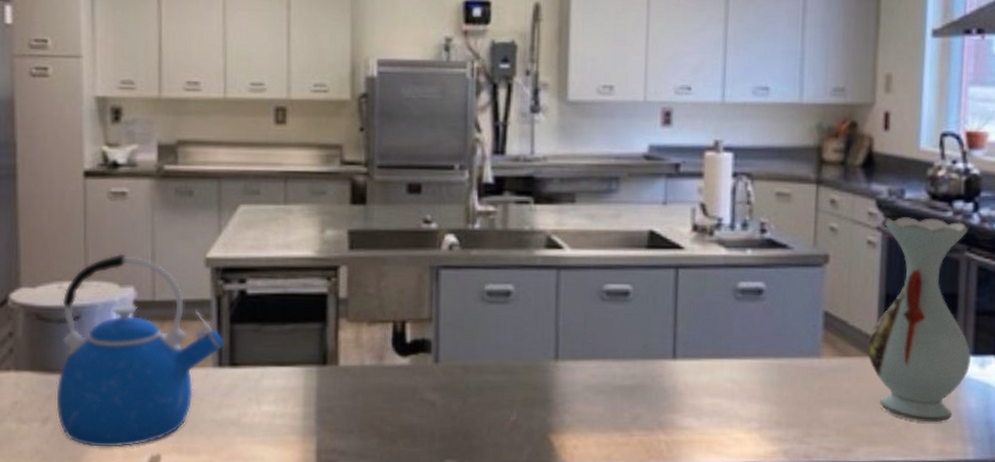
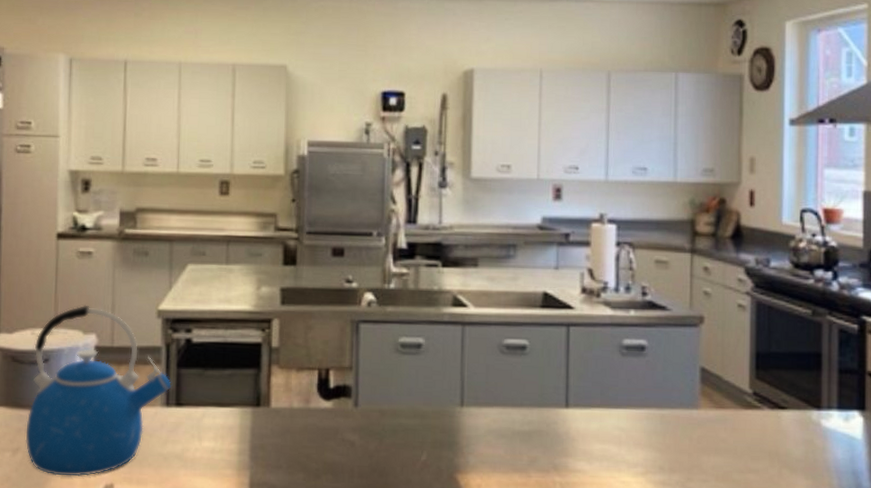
vase: present [867,216,971,423] -> none [741,282,836,471]

